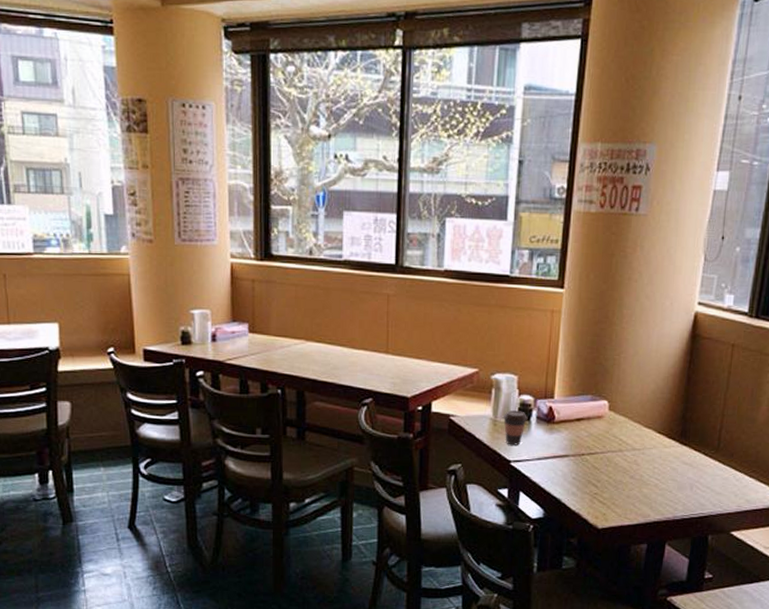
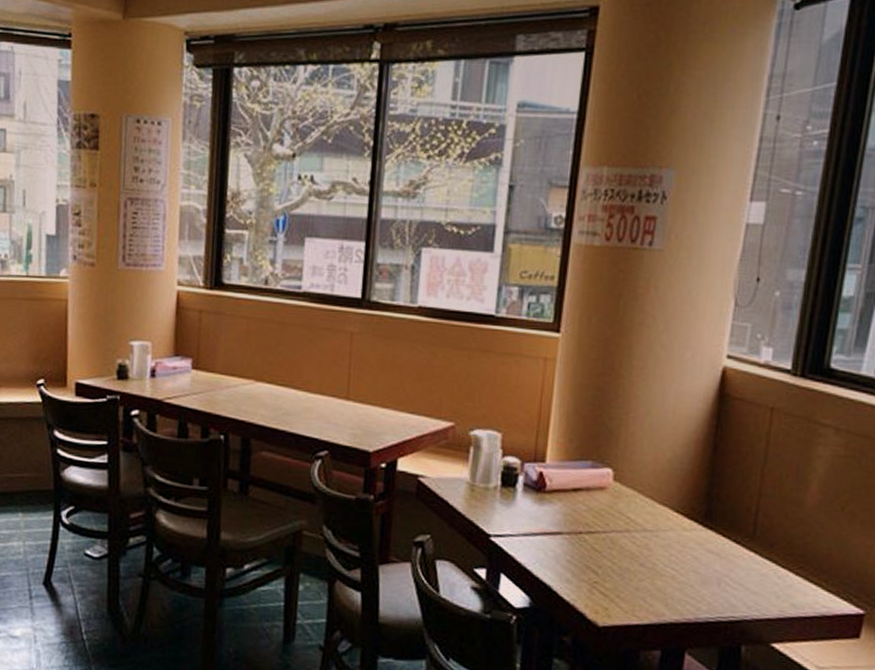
coffee cup: present [502,410,527,445] -> none [482,474,512,517]

